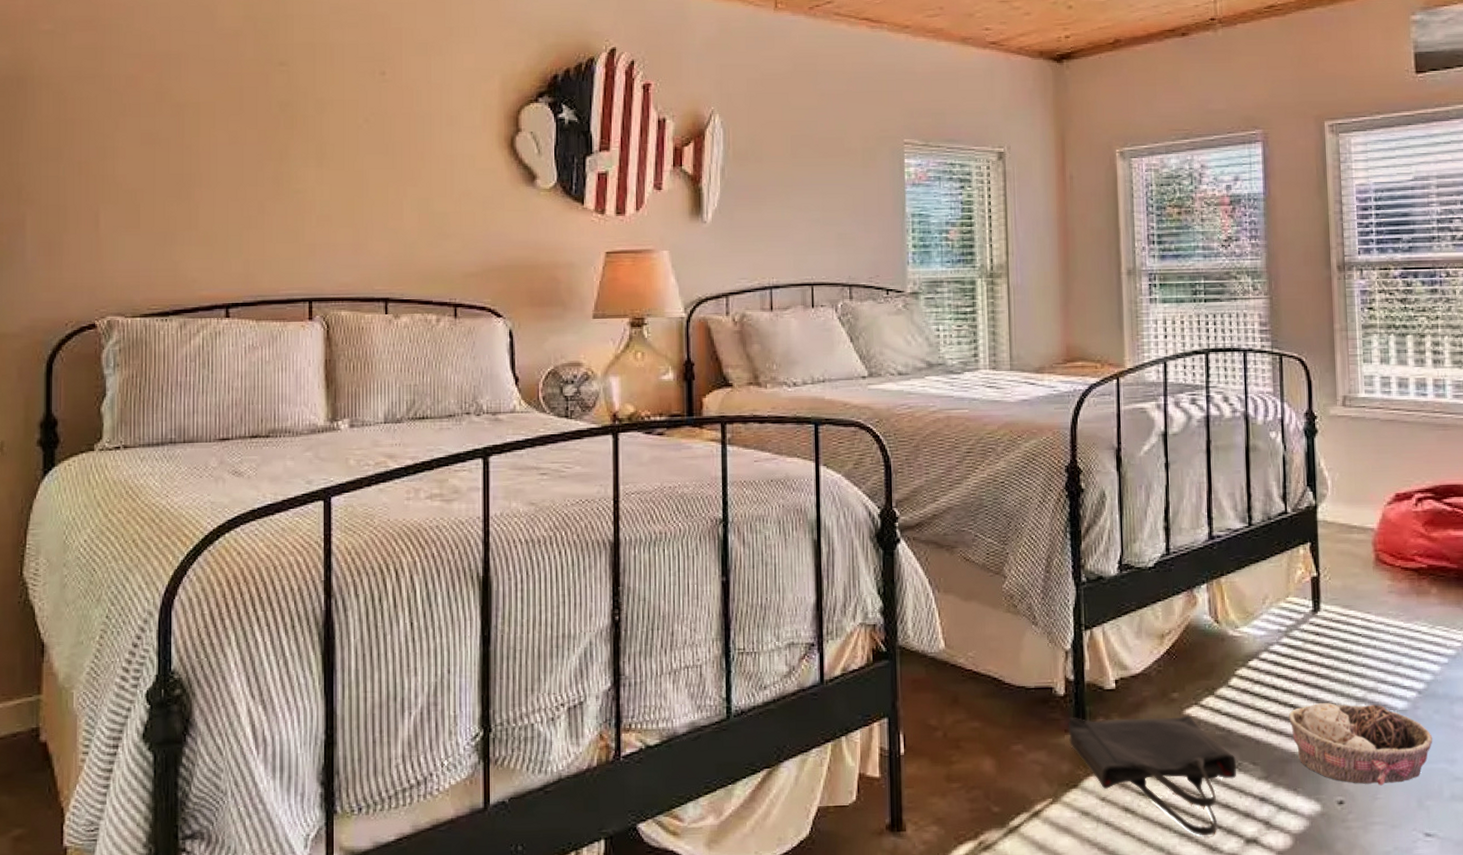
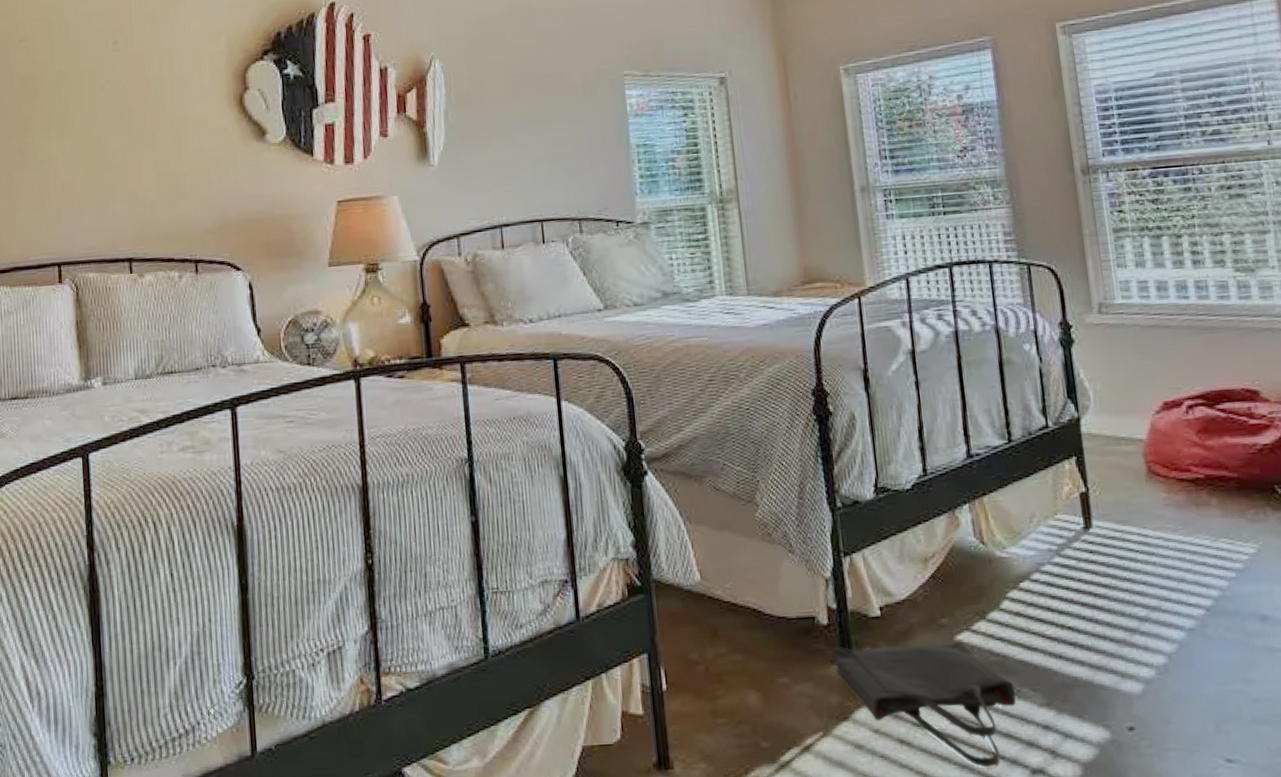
decorative basket: present [1289,703,1433,786] -> none [1067,623,1227,710]

